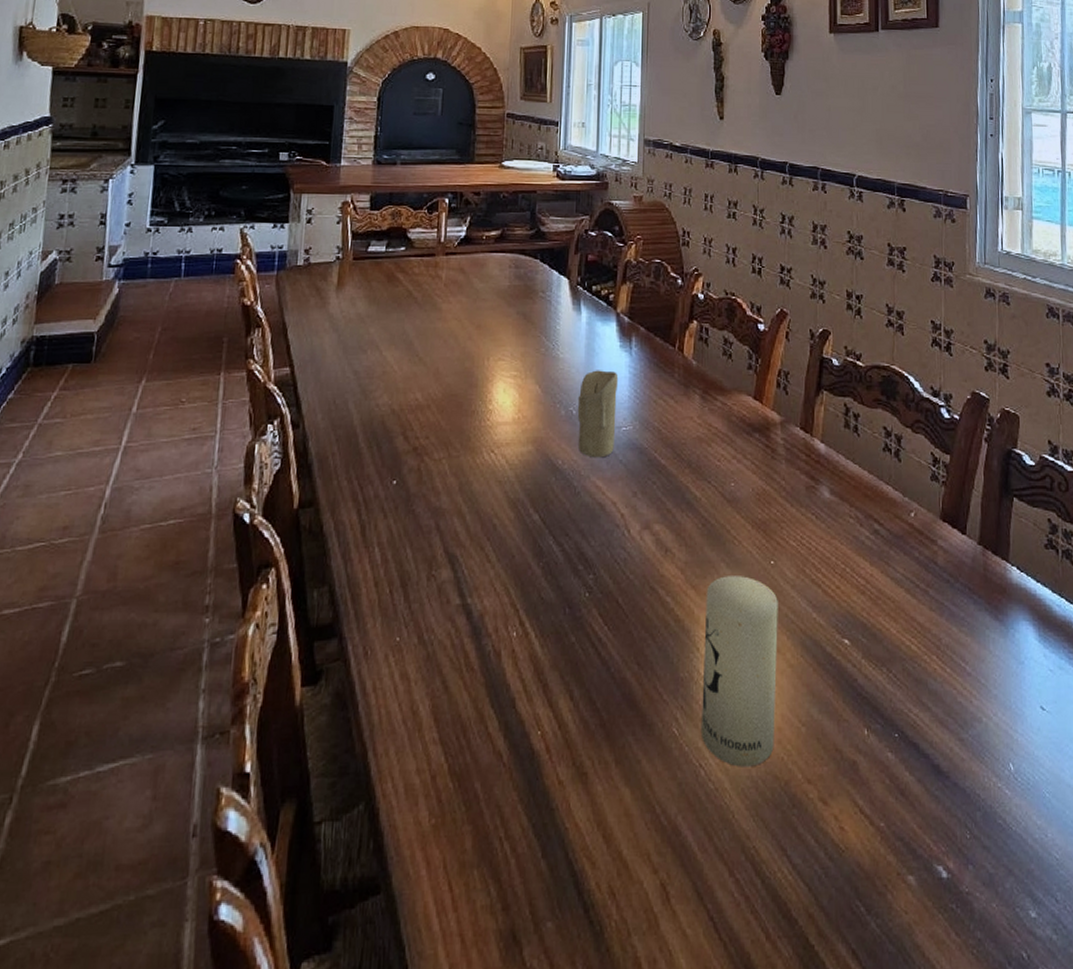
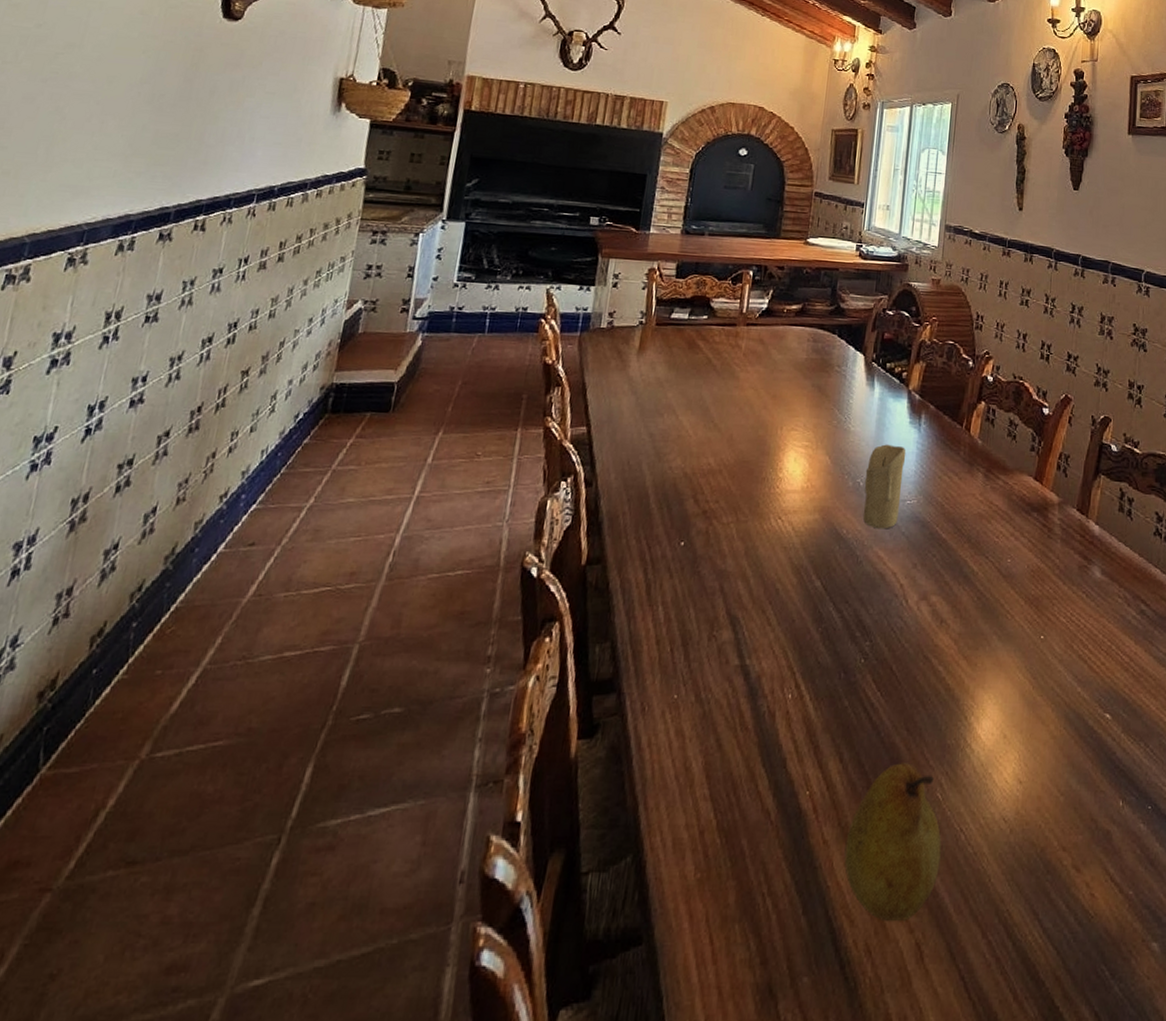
fruit: none [581,698,682,863] -> present [844,763,942,922]
candle: present [700,576,778,767] -> none [963,648,1046,833]

